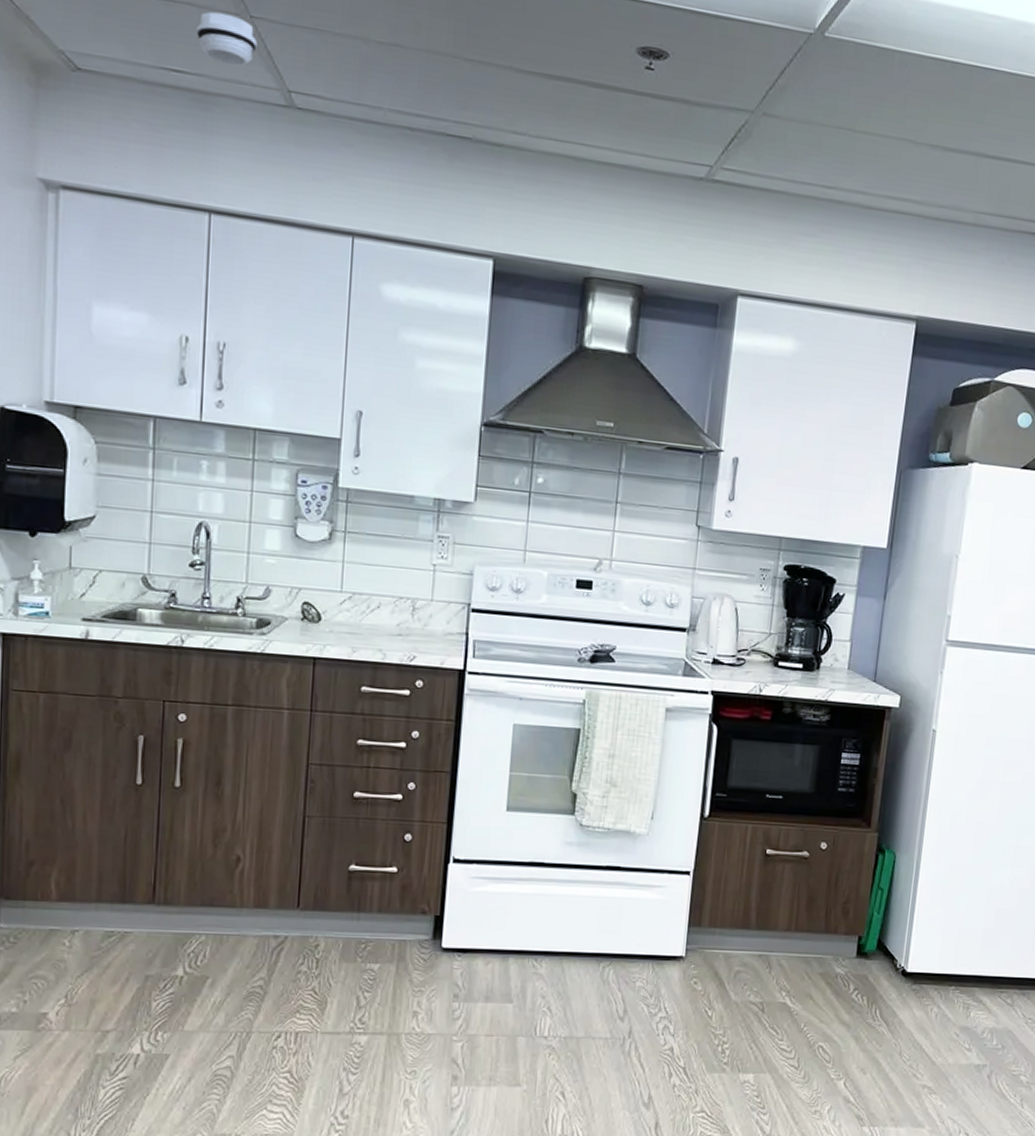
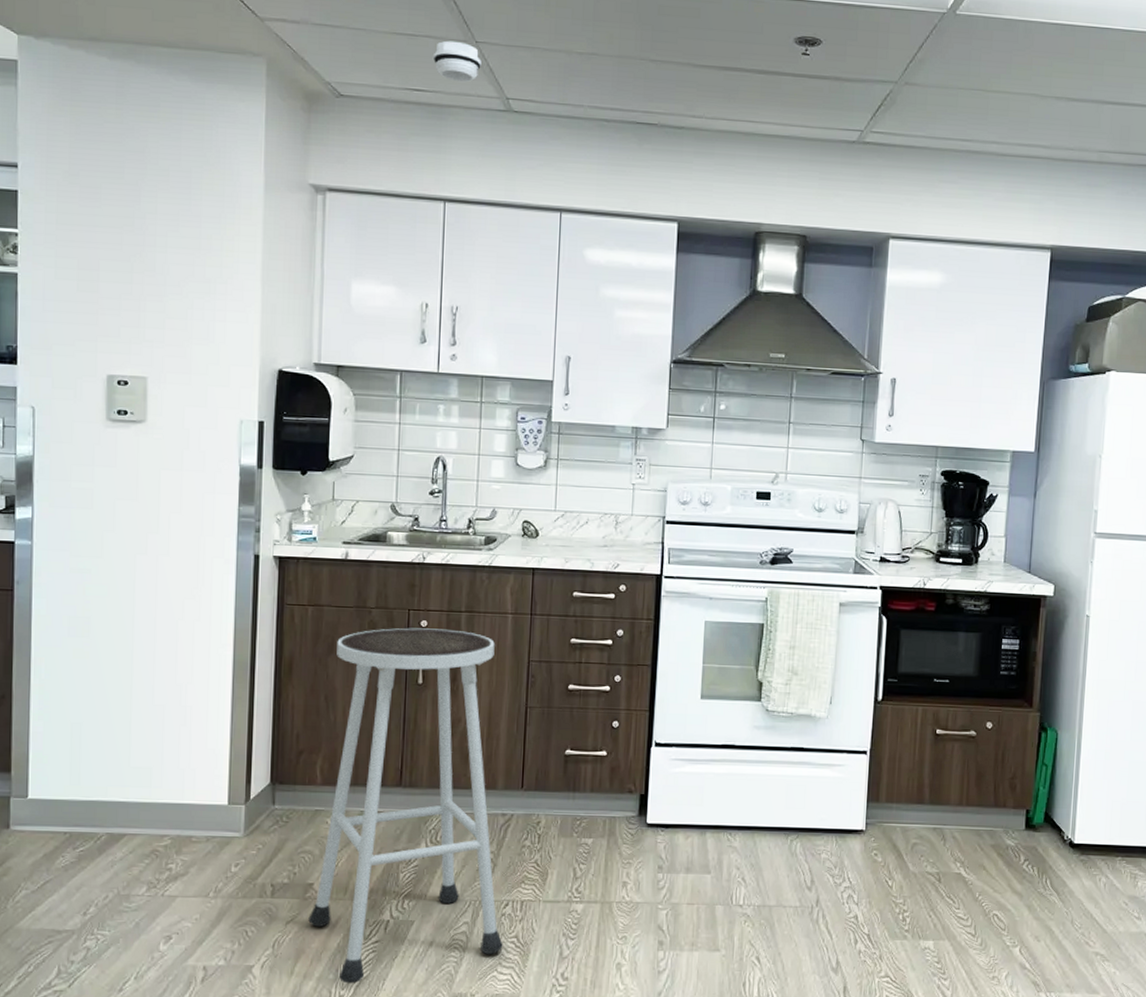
stool: none [42,722,274,1125] -> present [308,628,503,984]

